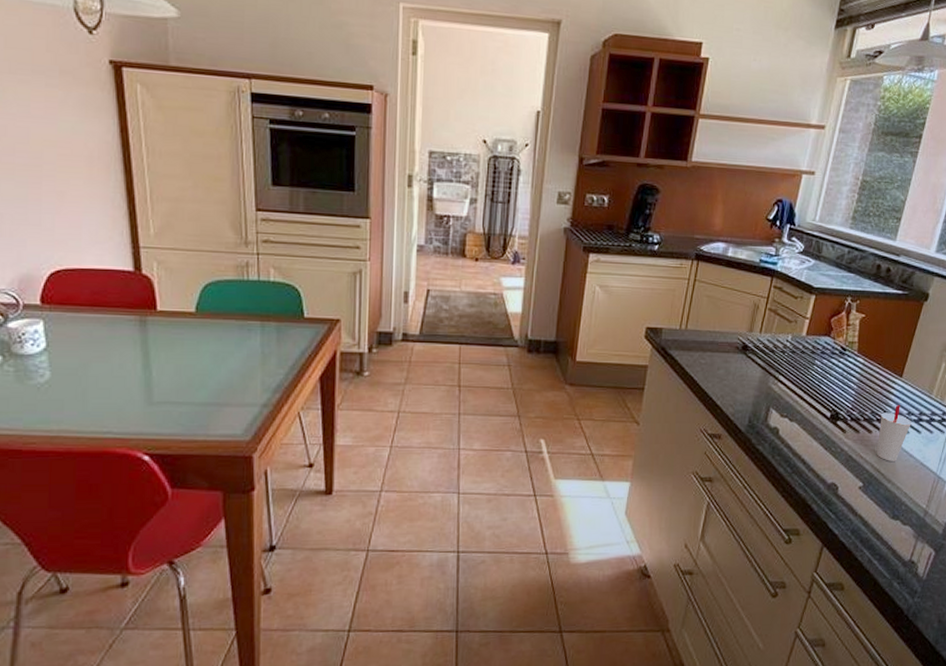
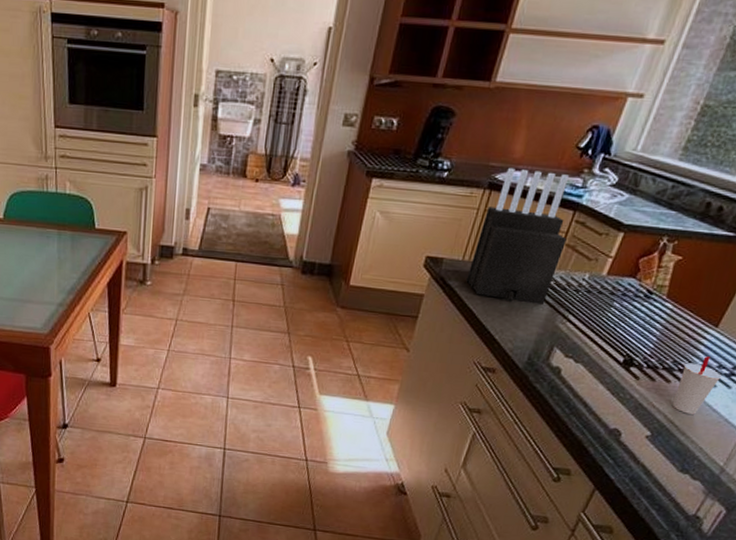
knife block: none [685,239,768,367] -> present [466,167,570,305]

